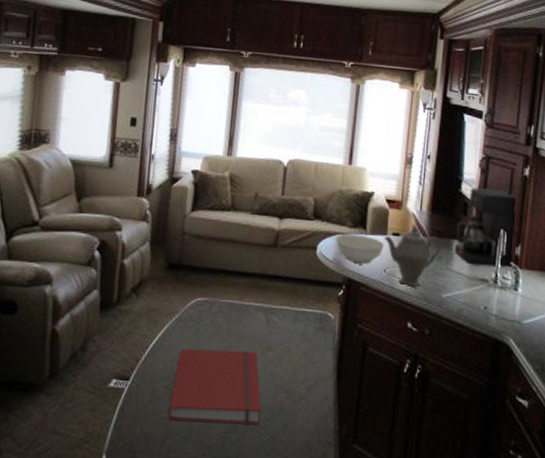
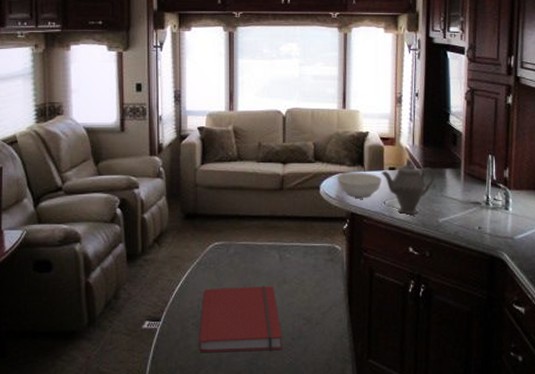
coffee maker: present [454,187,517,266] -> none [447,118,504,190]

